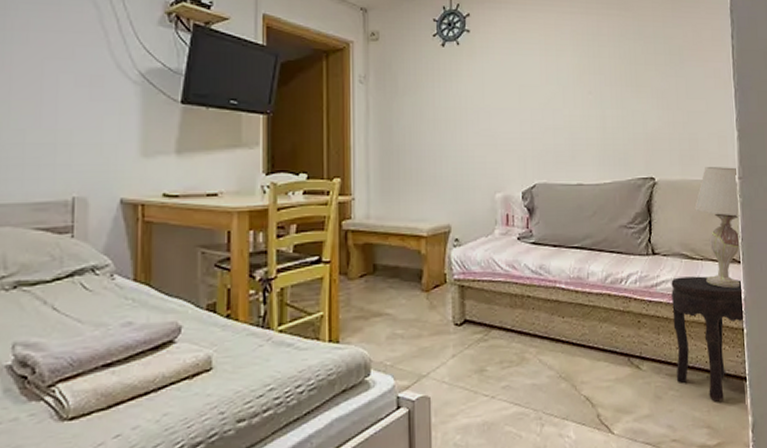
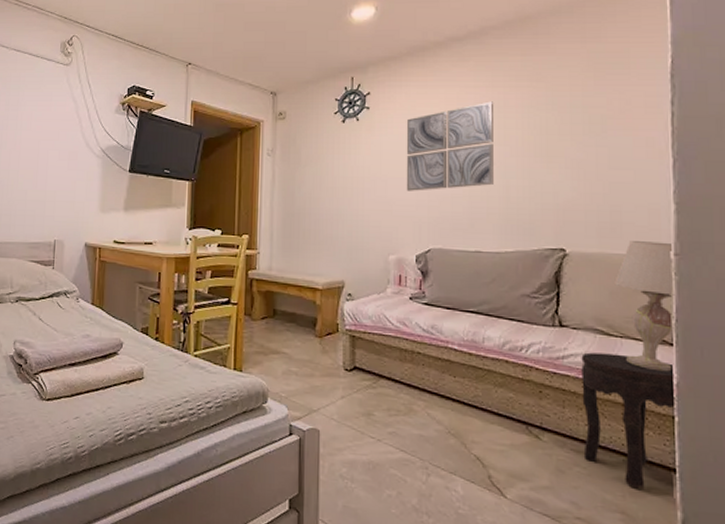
wall art: none [507,28,591,123] -> present [406,101,494,191]

